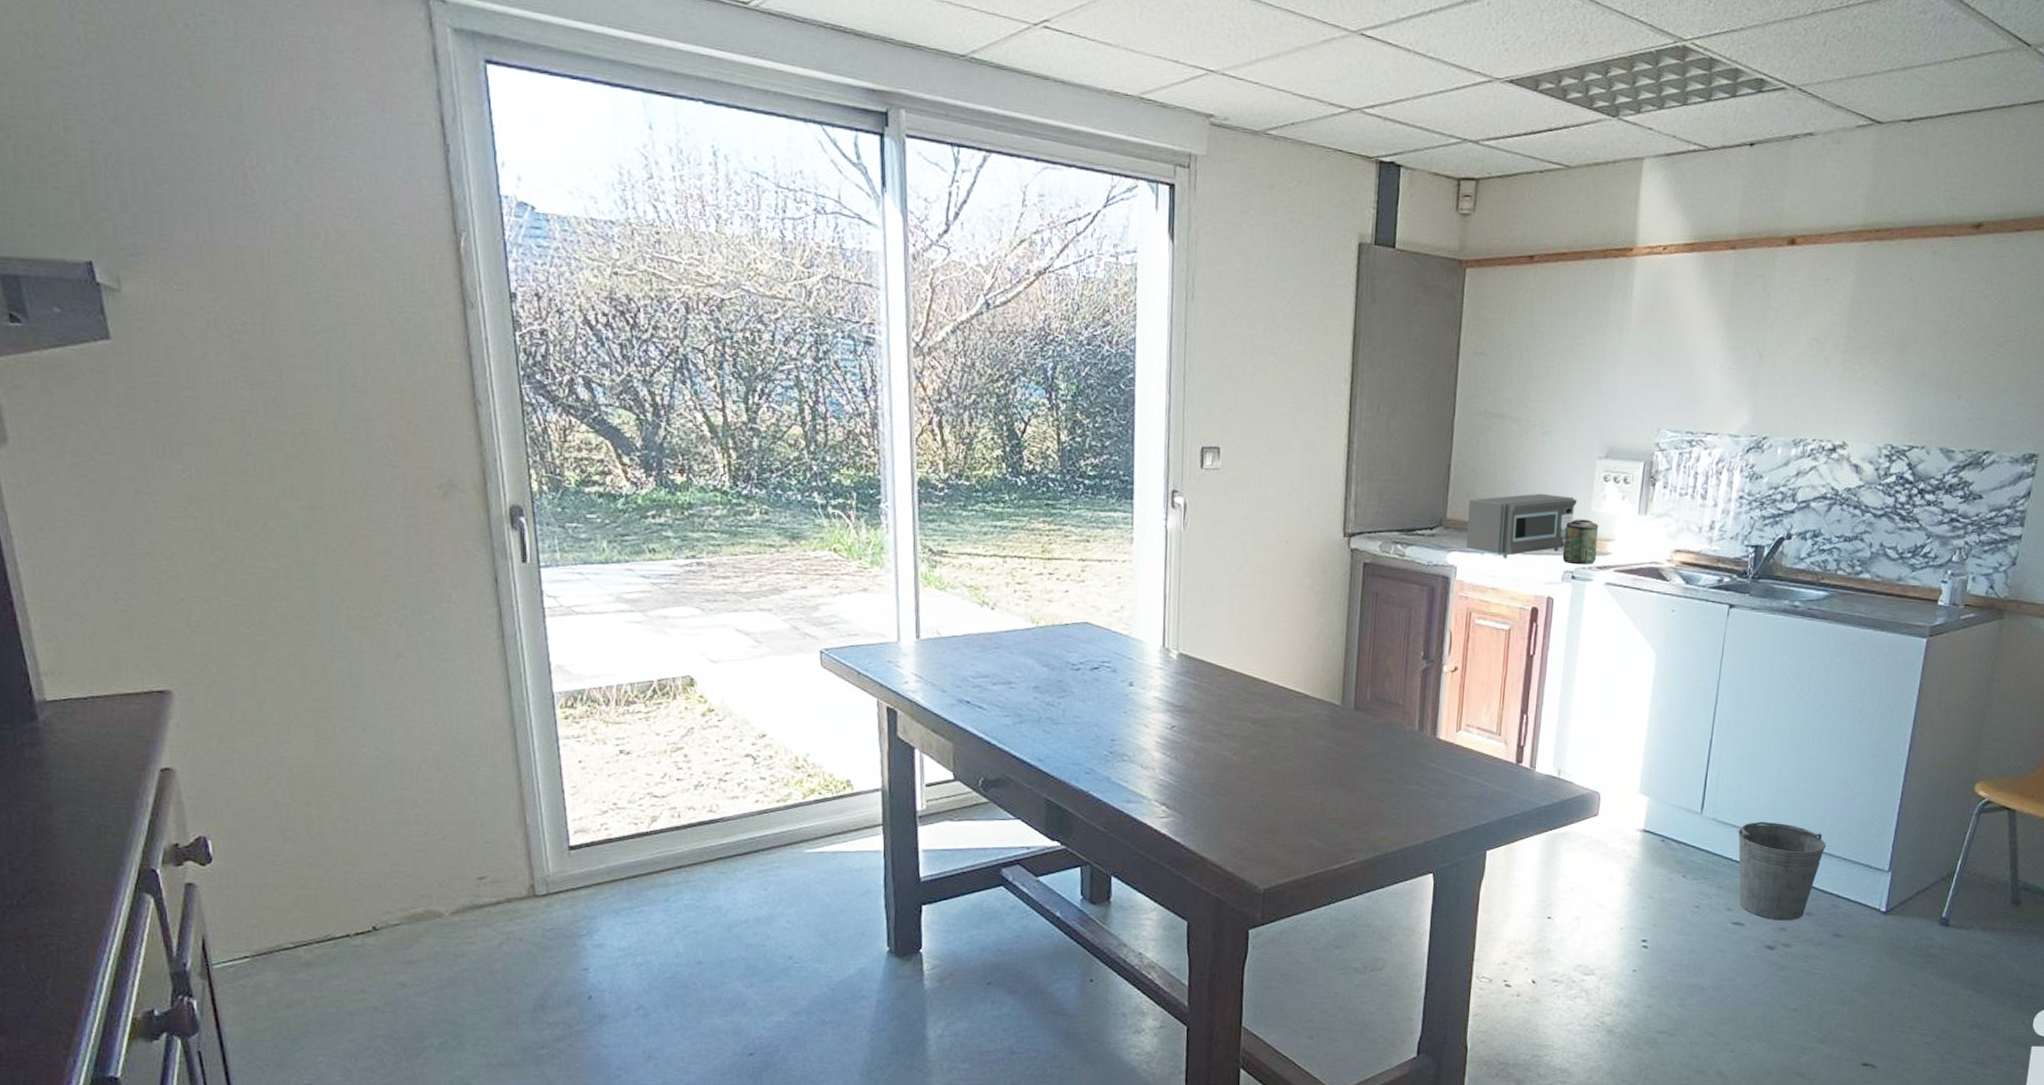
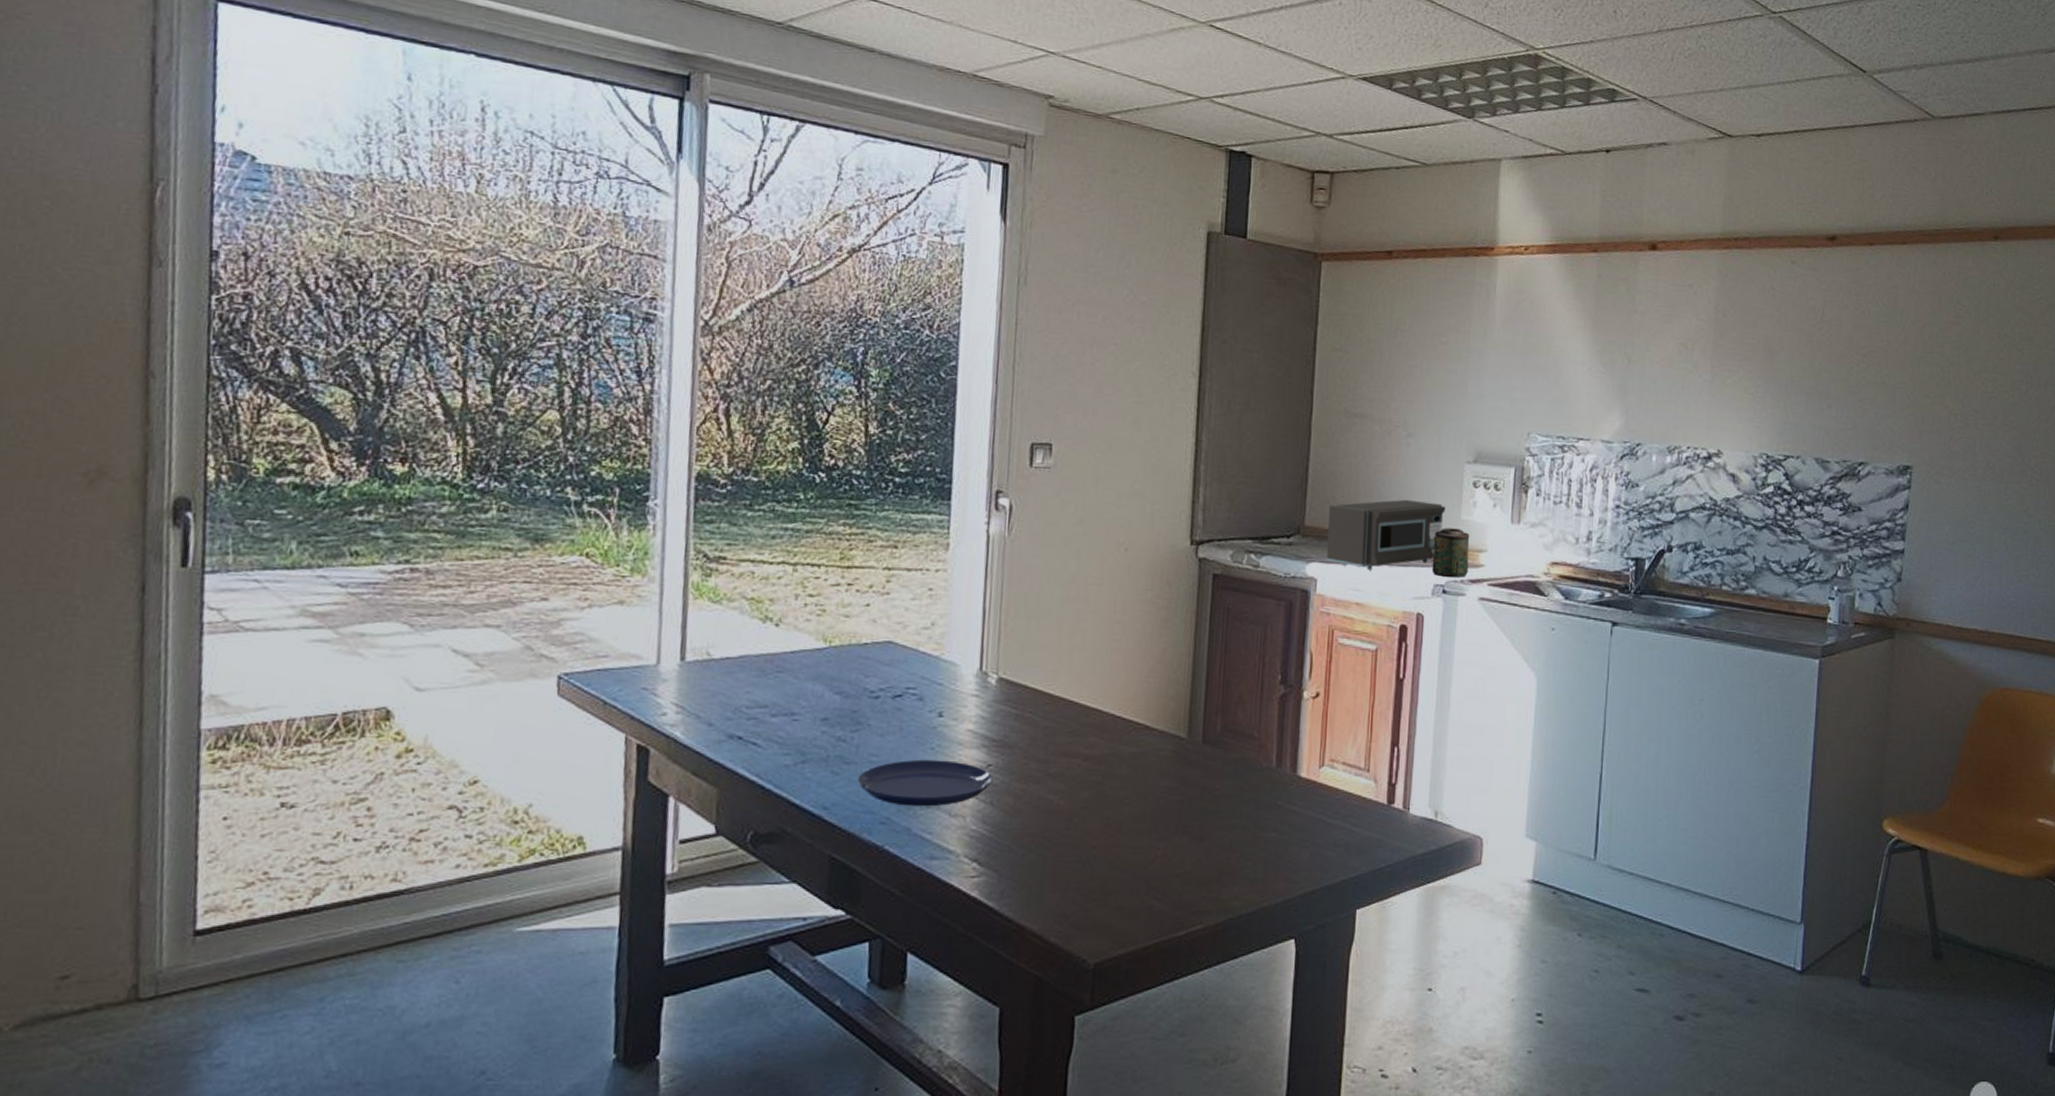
plate: none [1065,721,1177,760] -> present [858,759,993,807]
bucket: present [1738,821,1826,921] -> none [1636,867,1732,985]

